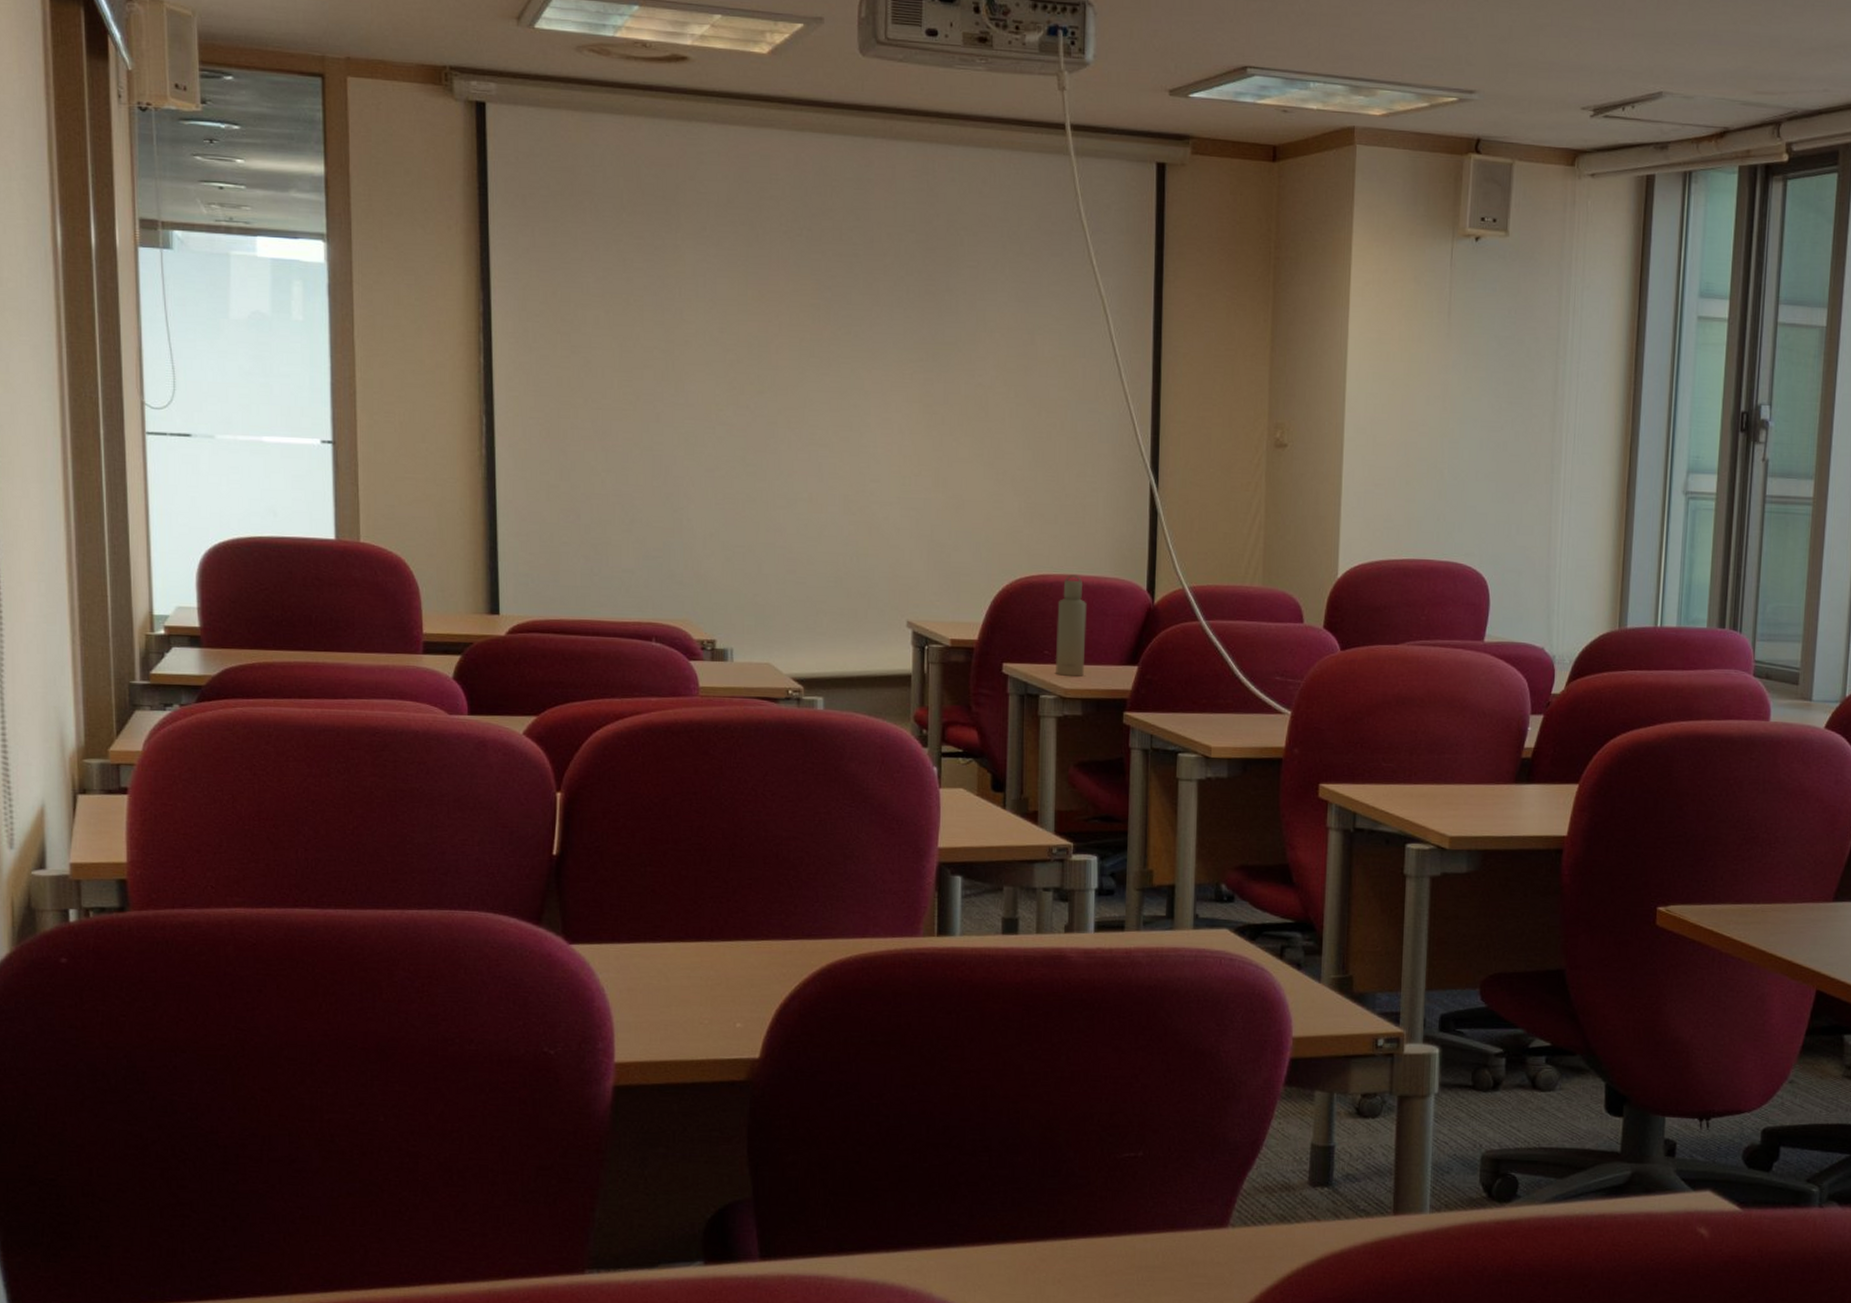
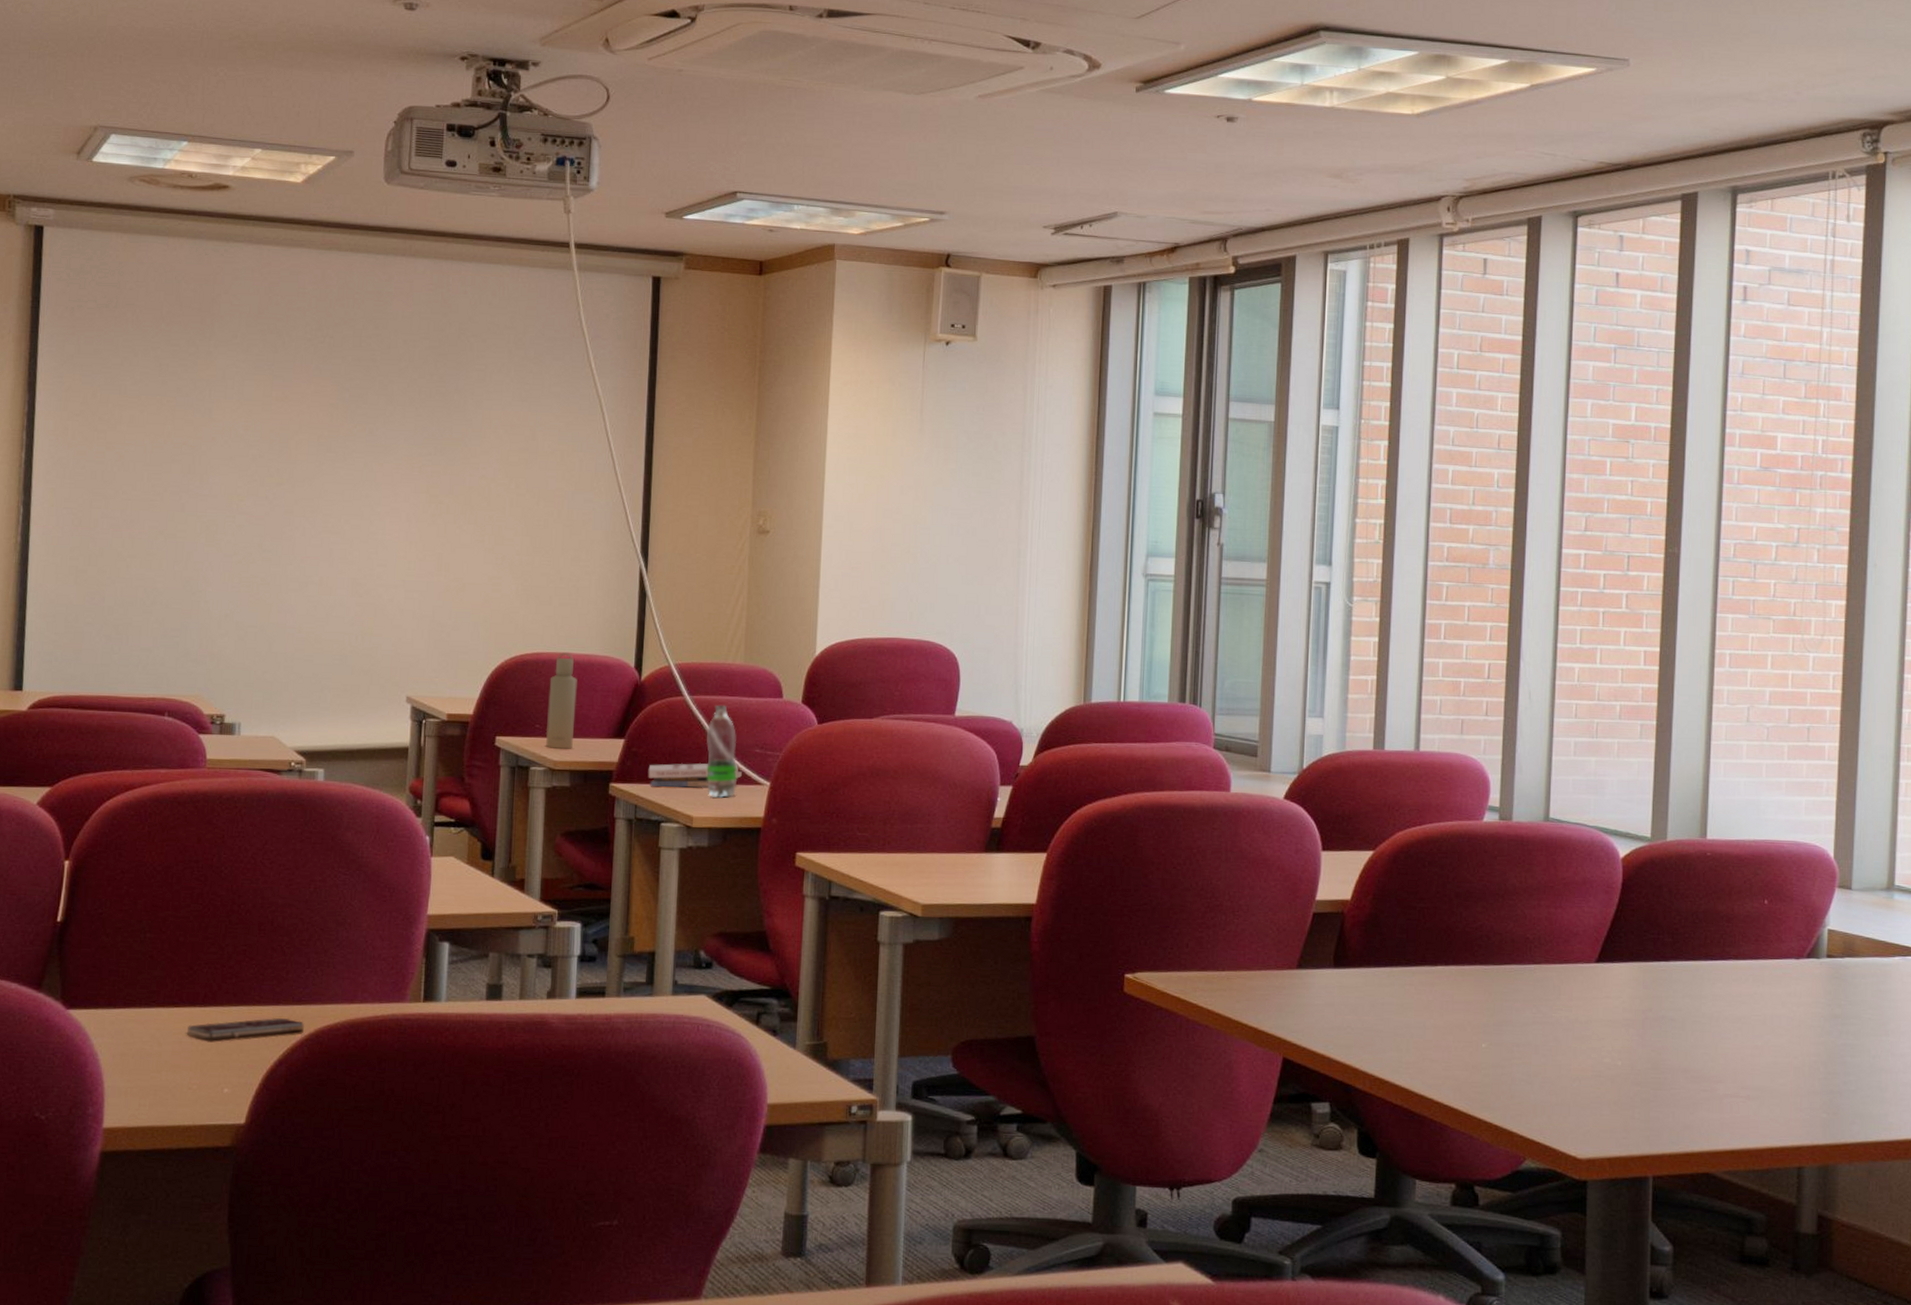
mobile phone: none [695,952,815,978] -> present [187,1017,304,1043]
books: none [1163,691,1262,717] -> present [648,763,742,788]
bottle: none [1224,630,1257,728] -> present [706,704,737,799]

